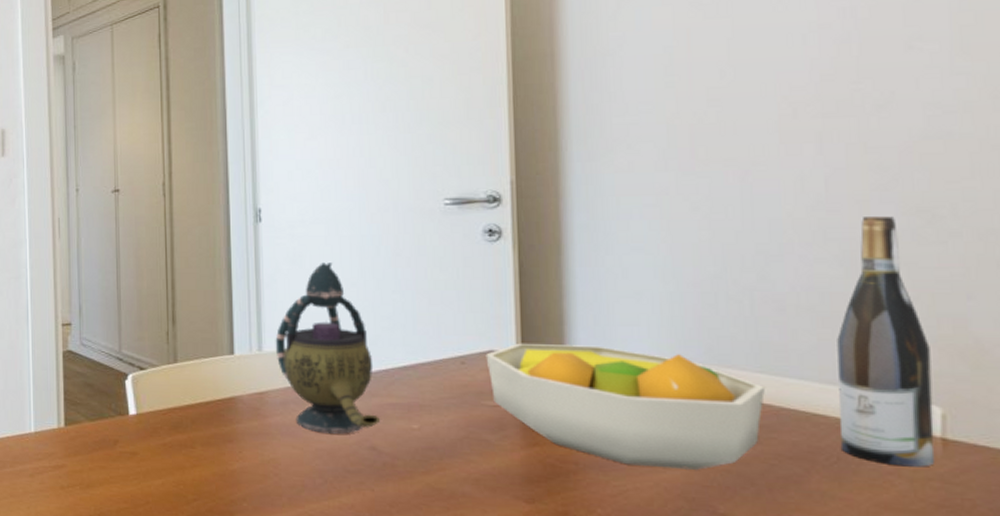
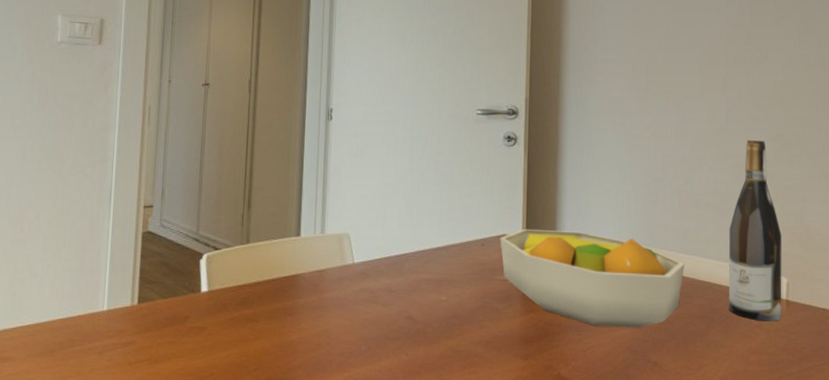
teapot: present [275,263,380,434] -> none [336,158,416,306]

